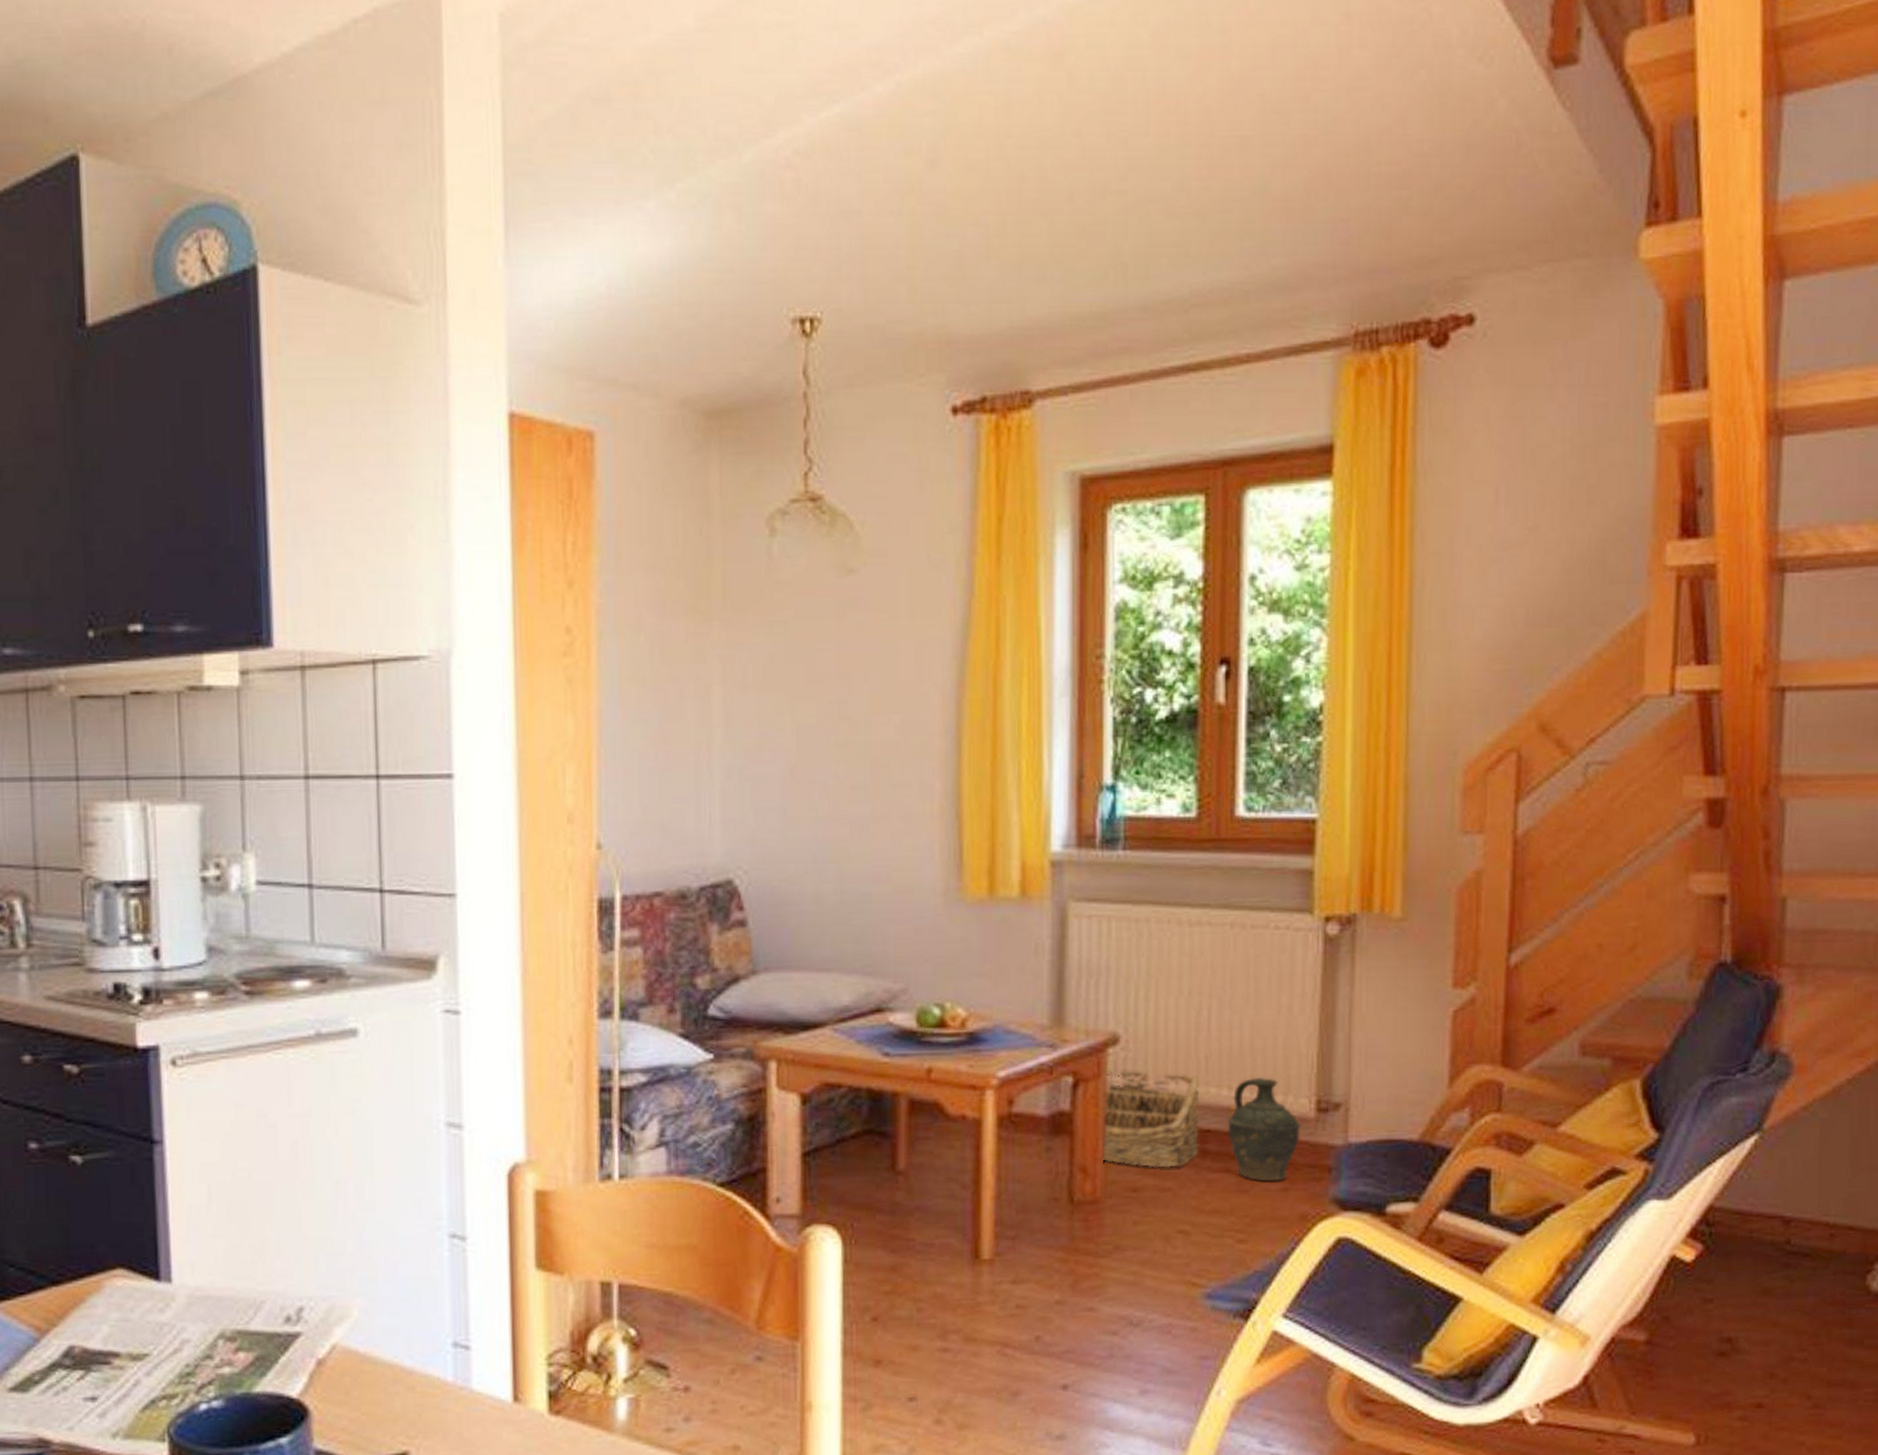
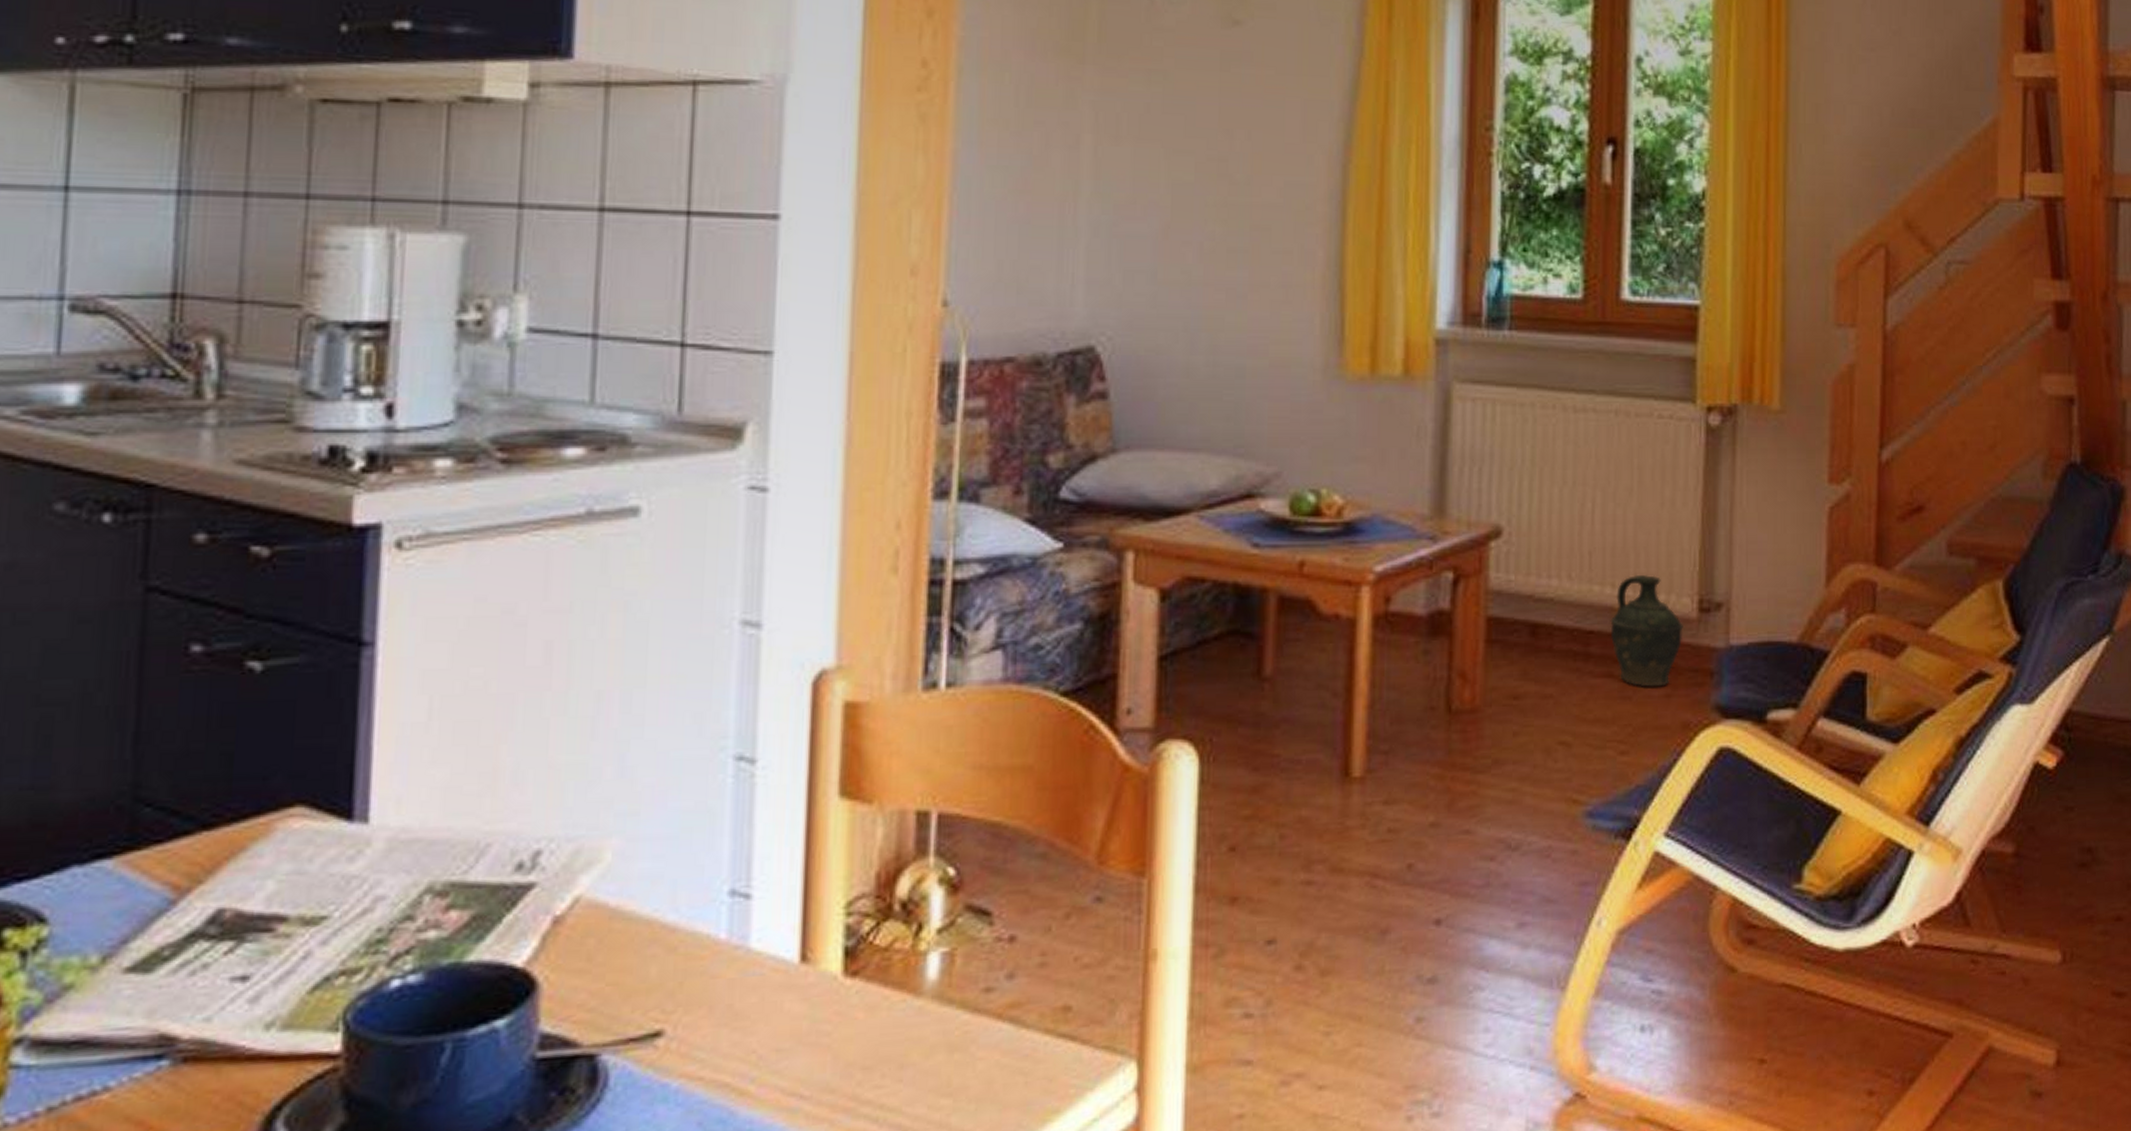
basket: present [1102,1068,1200,1168] -> none [1482,563,1583,672]

